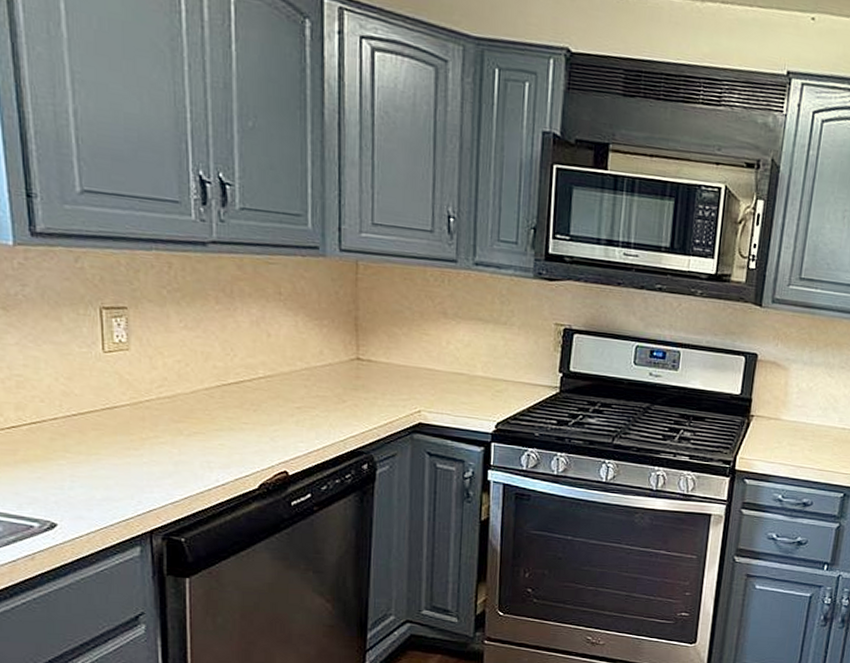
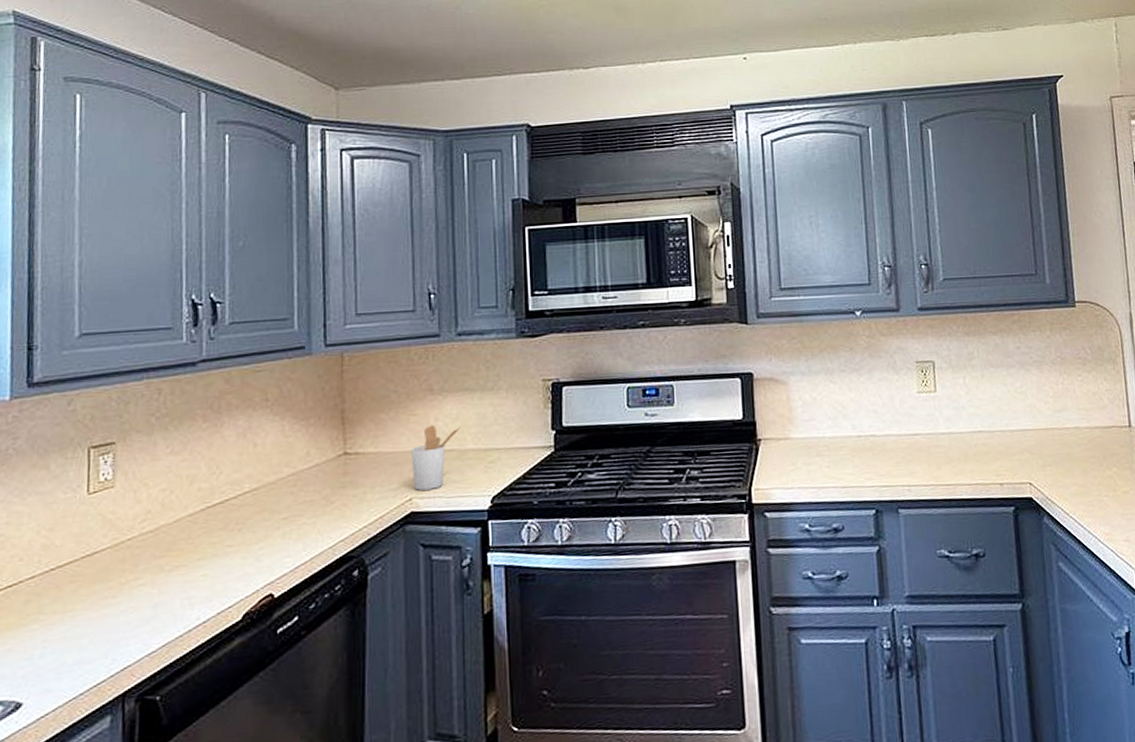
utensil holder: none [422,346,472,406] -> present [411,424,461,491]

